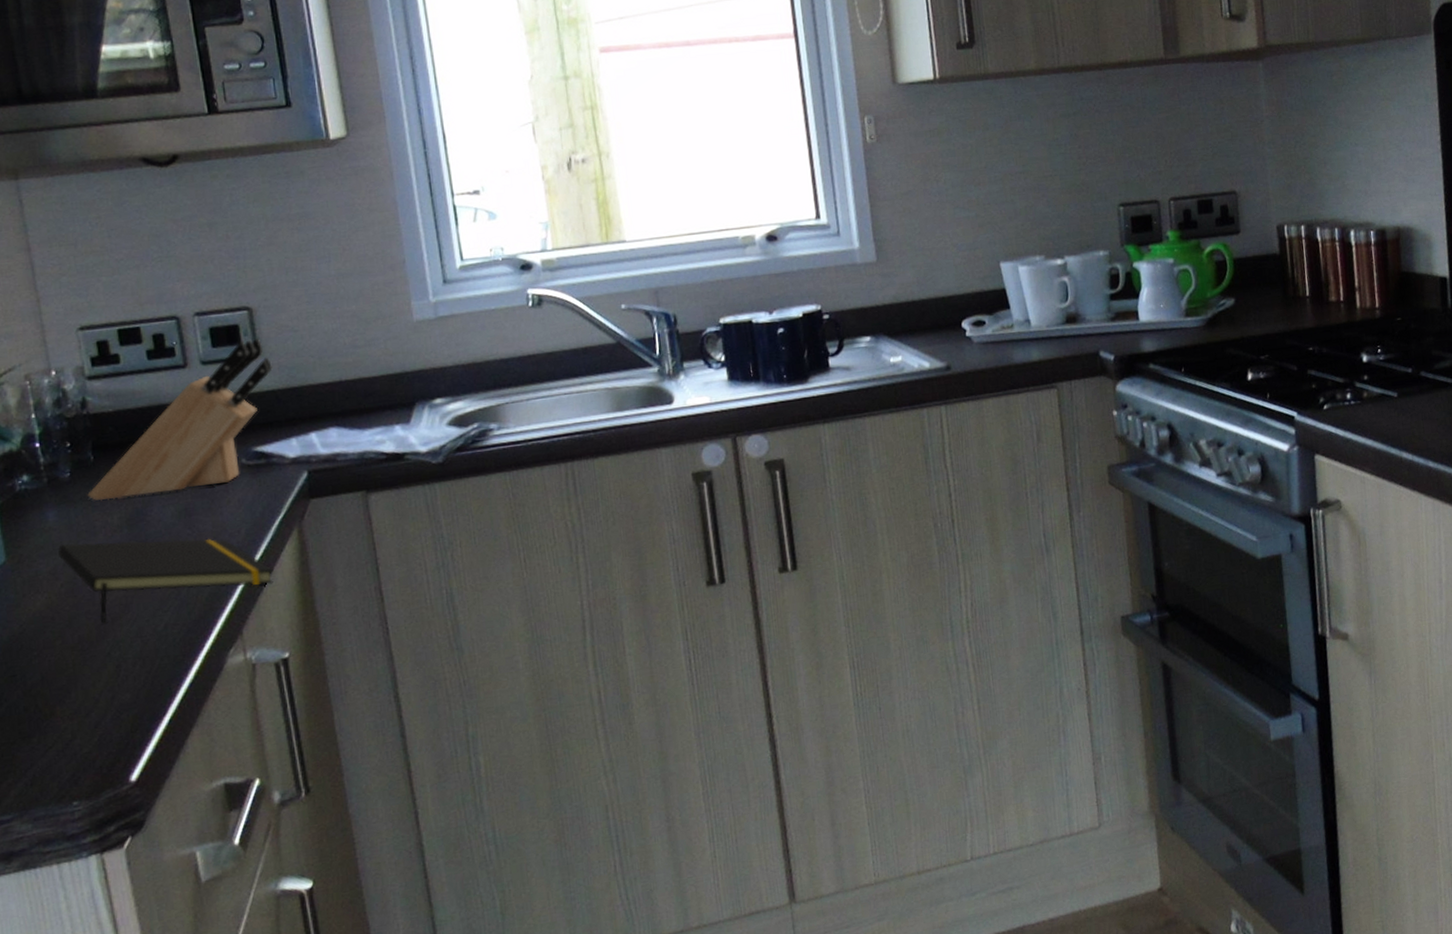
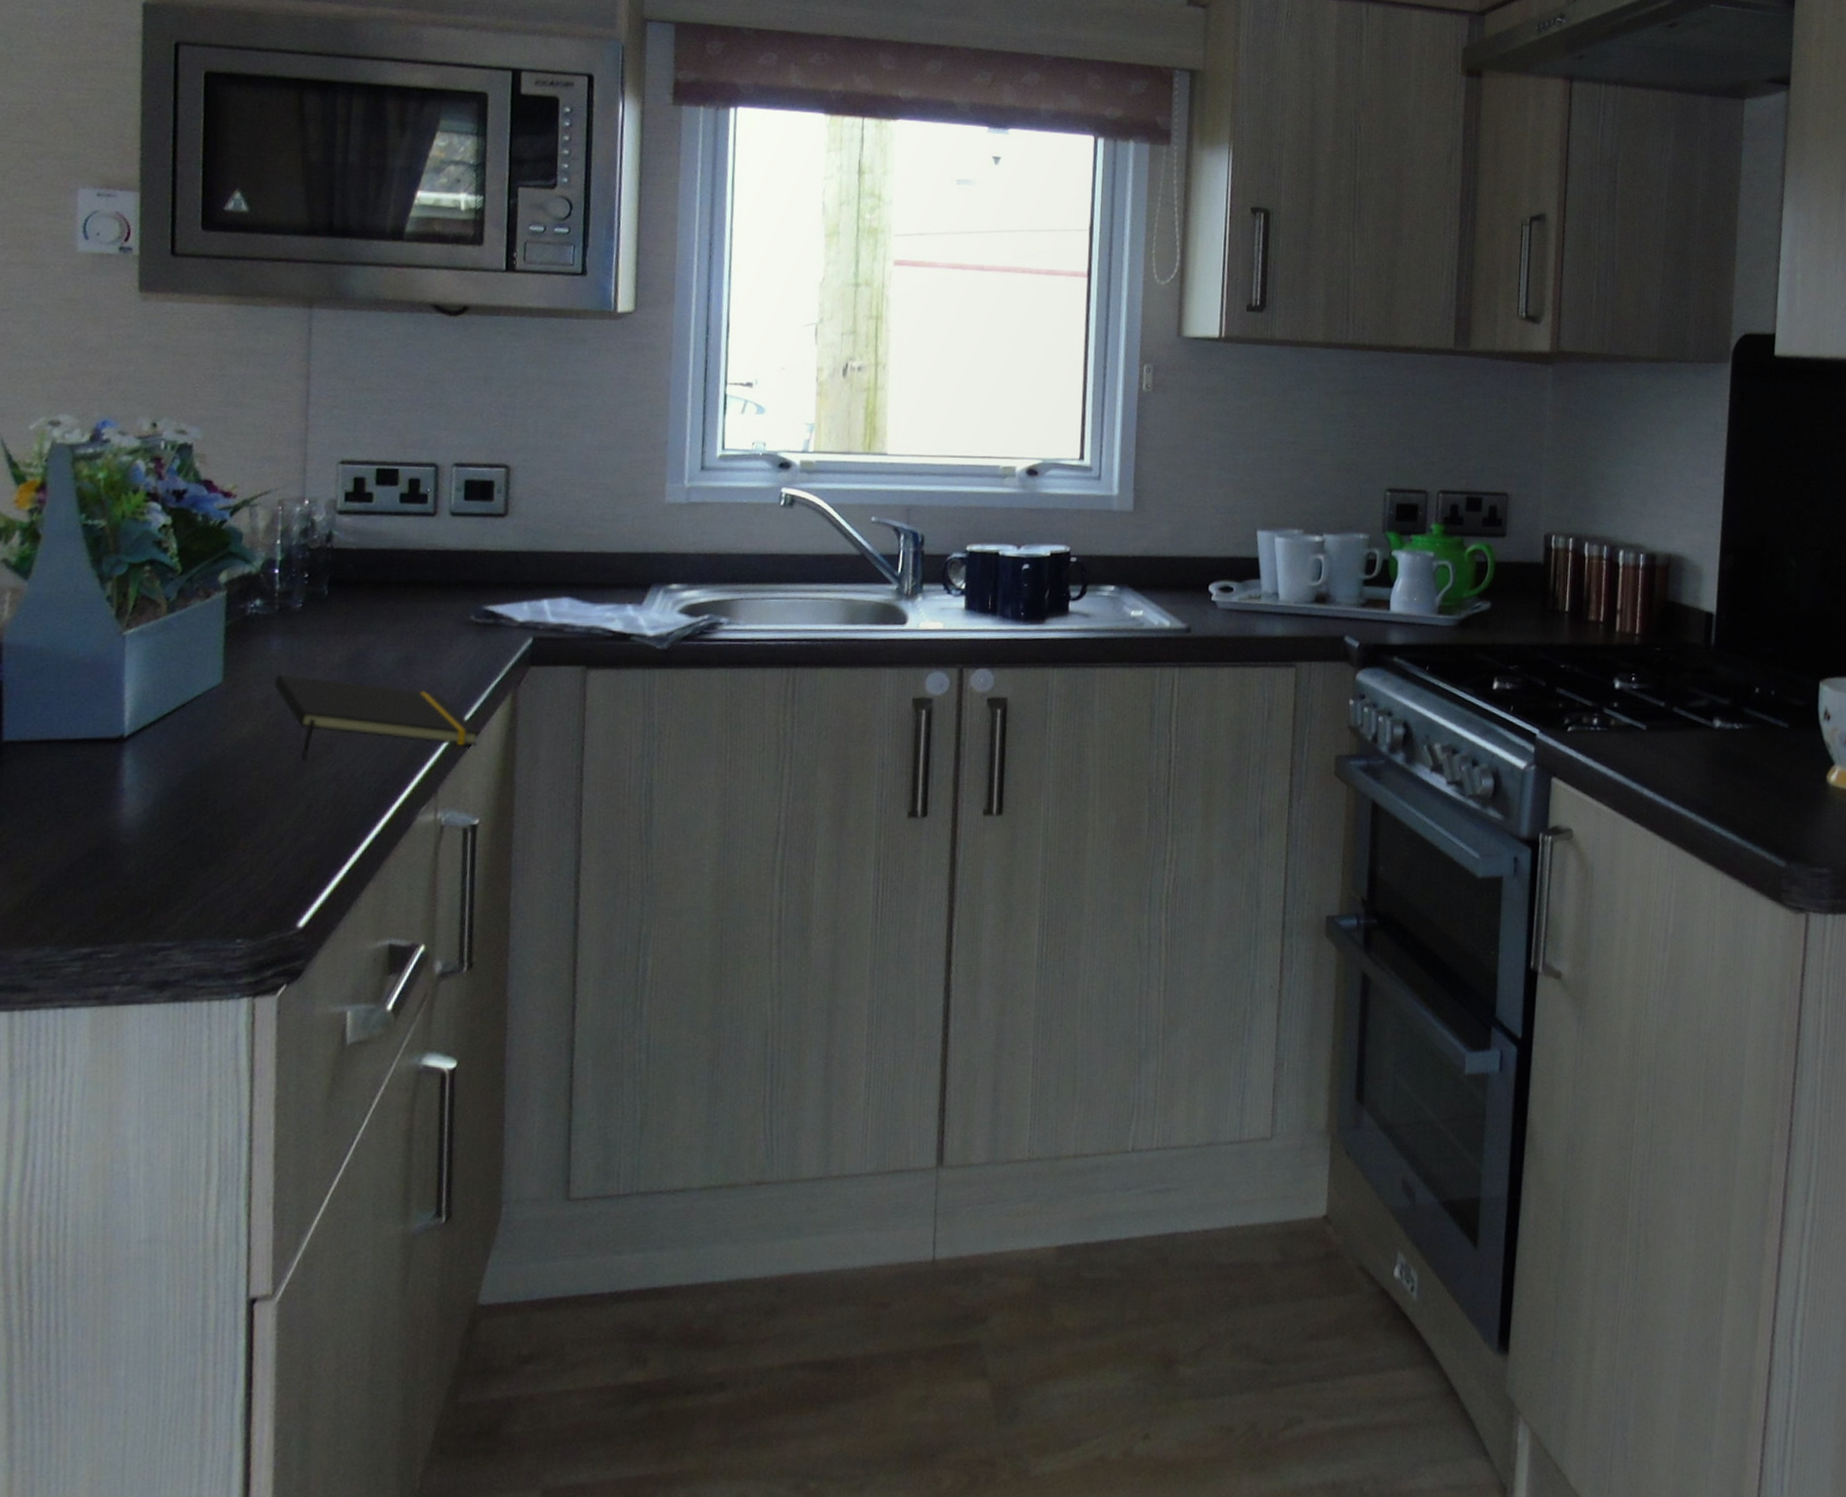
knife block: present [87,338,273,501] -> none [314,497,519,638]

